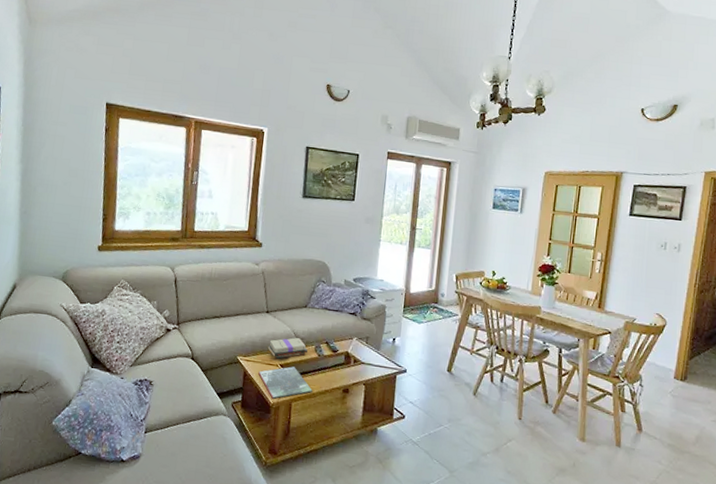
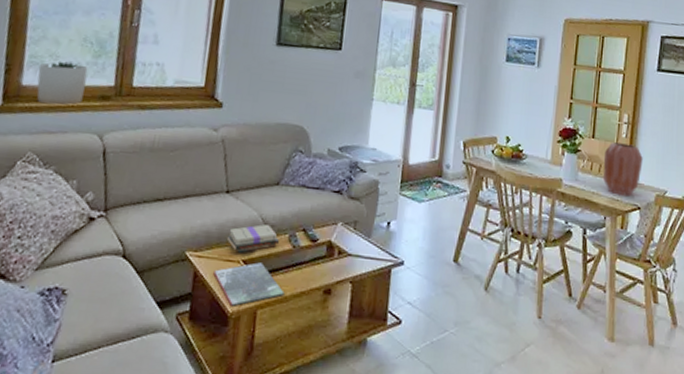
planter: none [125,211,162,246] -> present [36,61,88,106]
vase: none [578,276,614,322] -> present [603,142,643,196]

